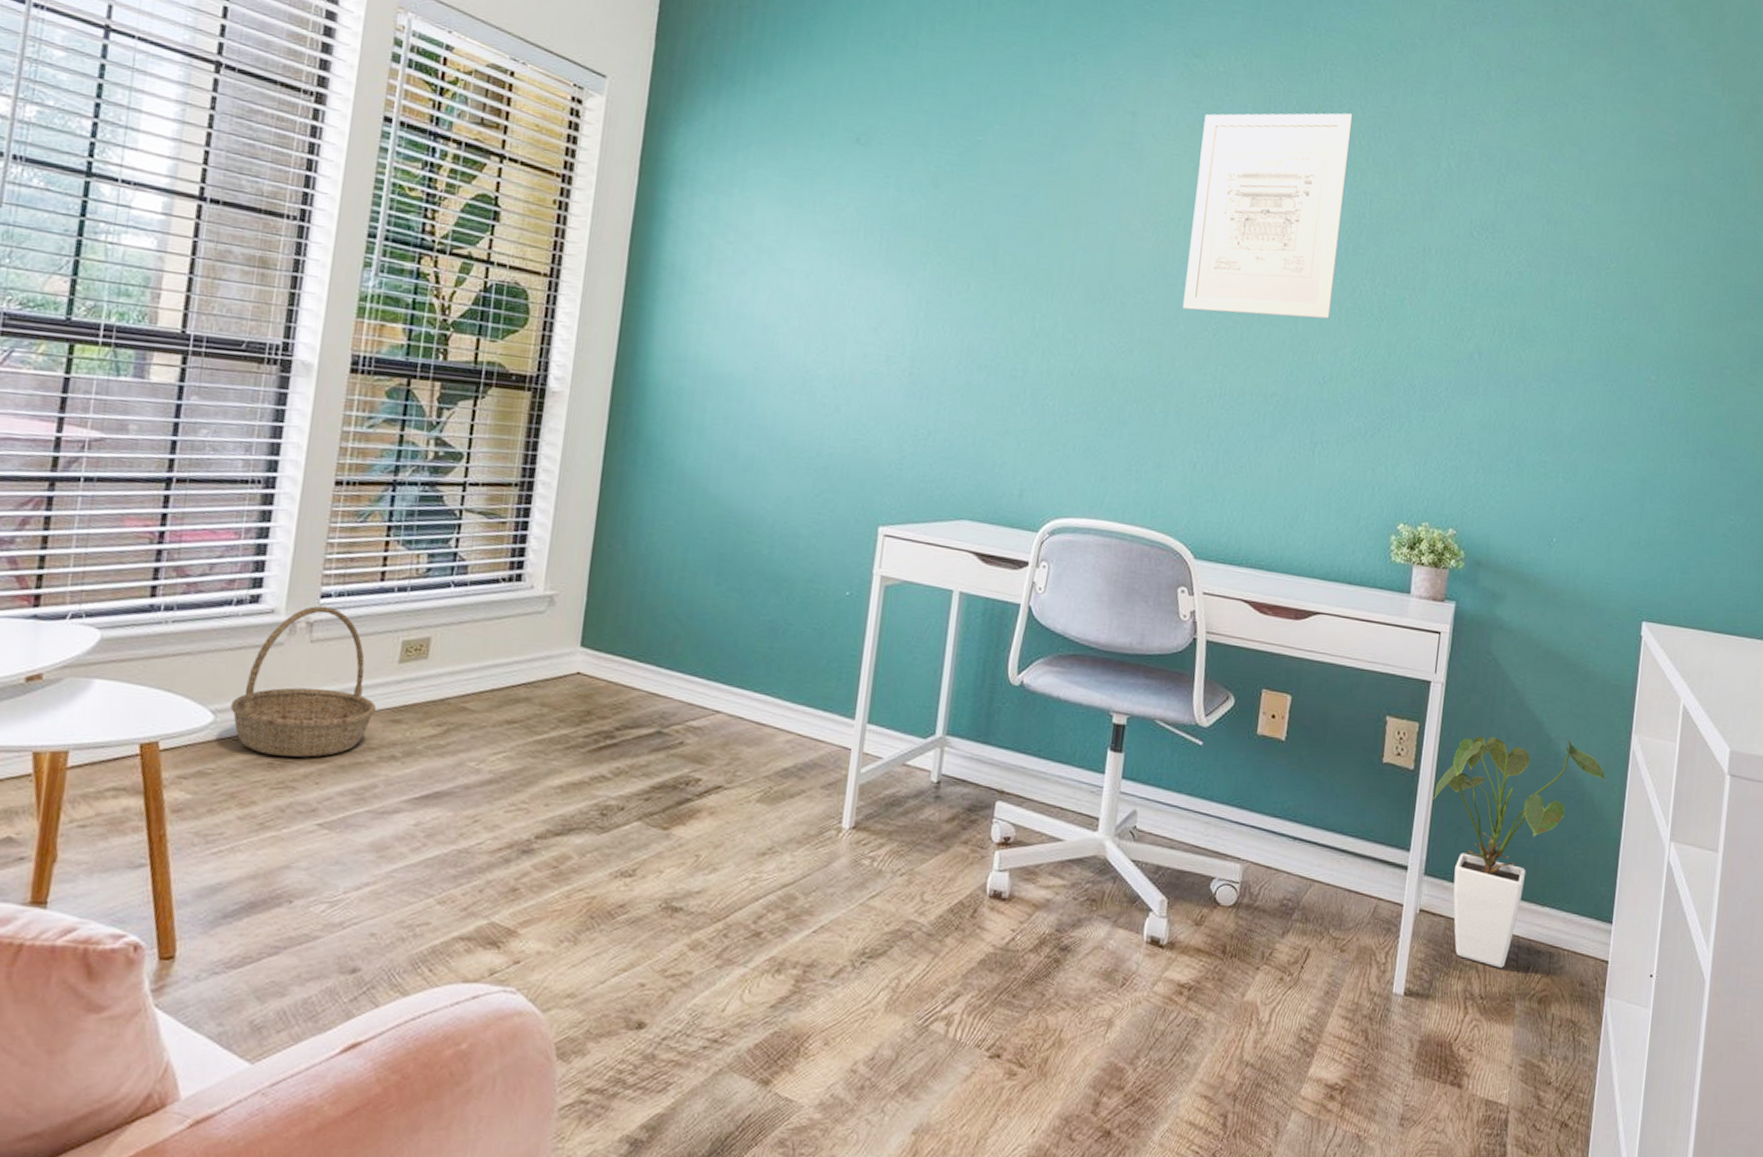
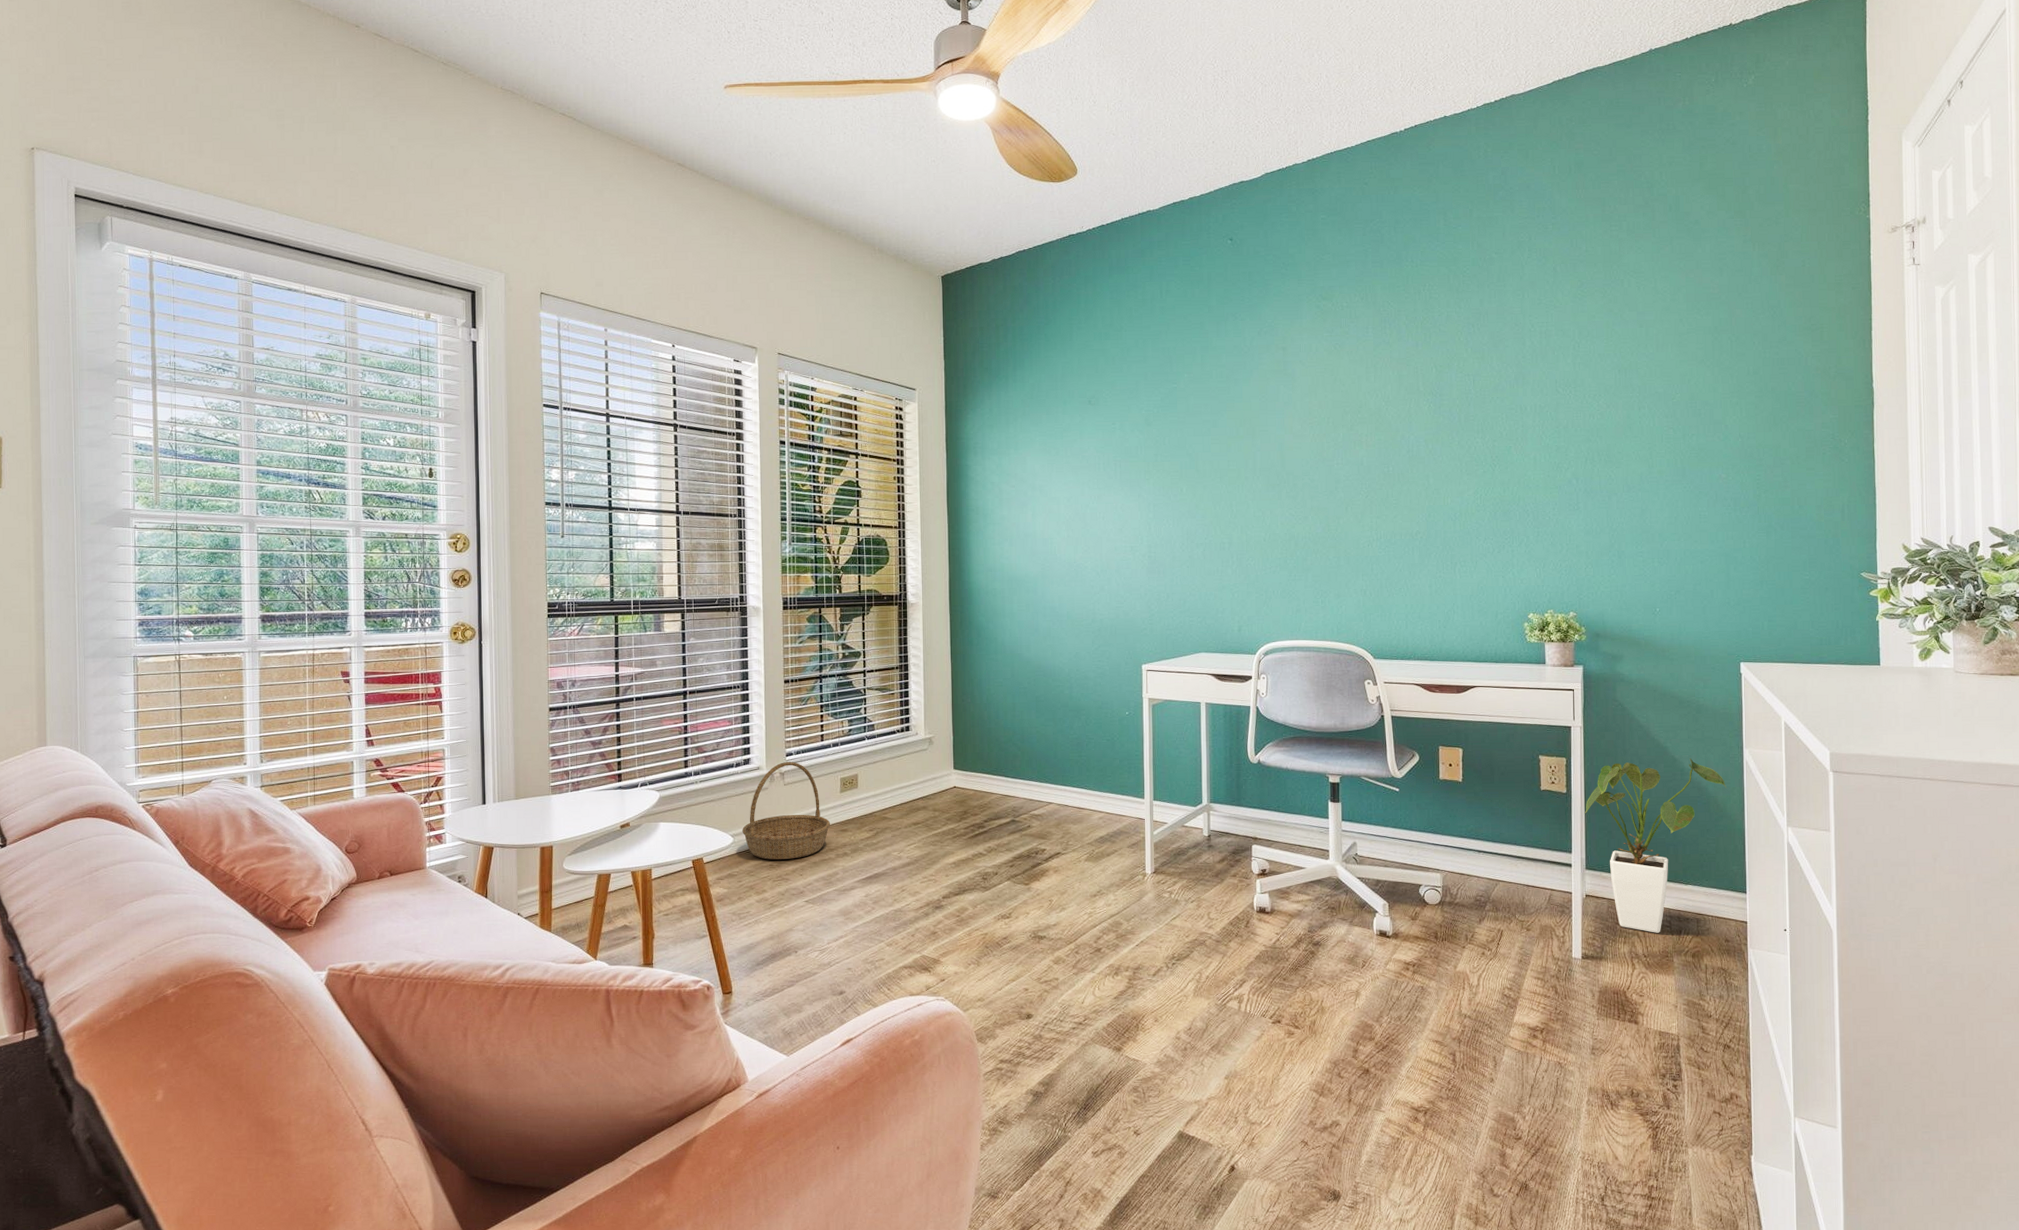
wall art: present [1183,113,1353,319] -> none [1337,319,1453,481]

